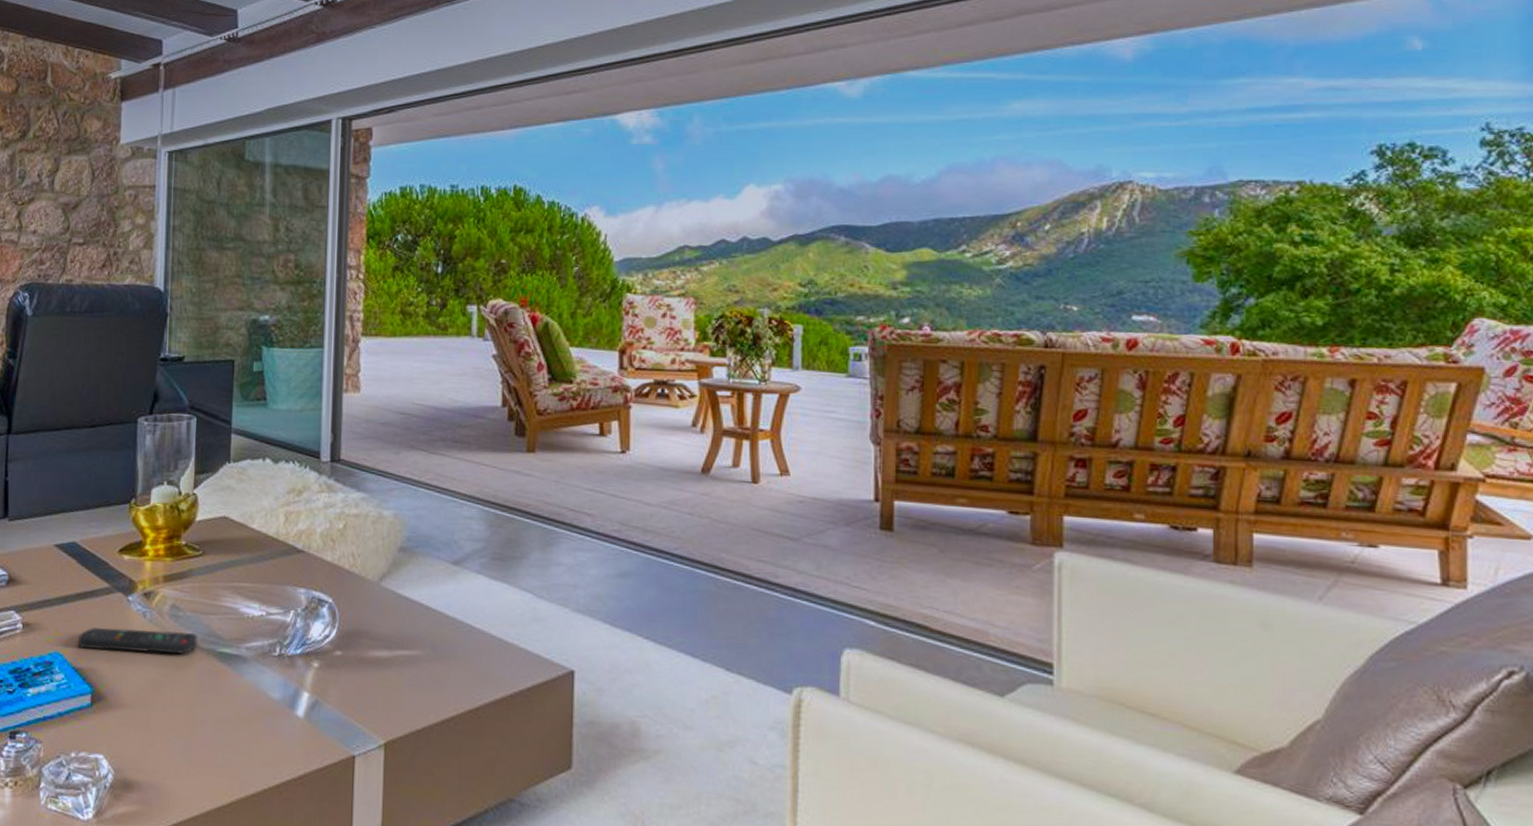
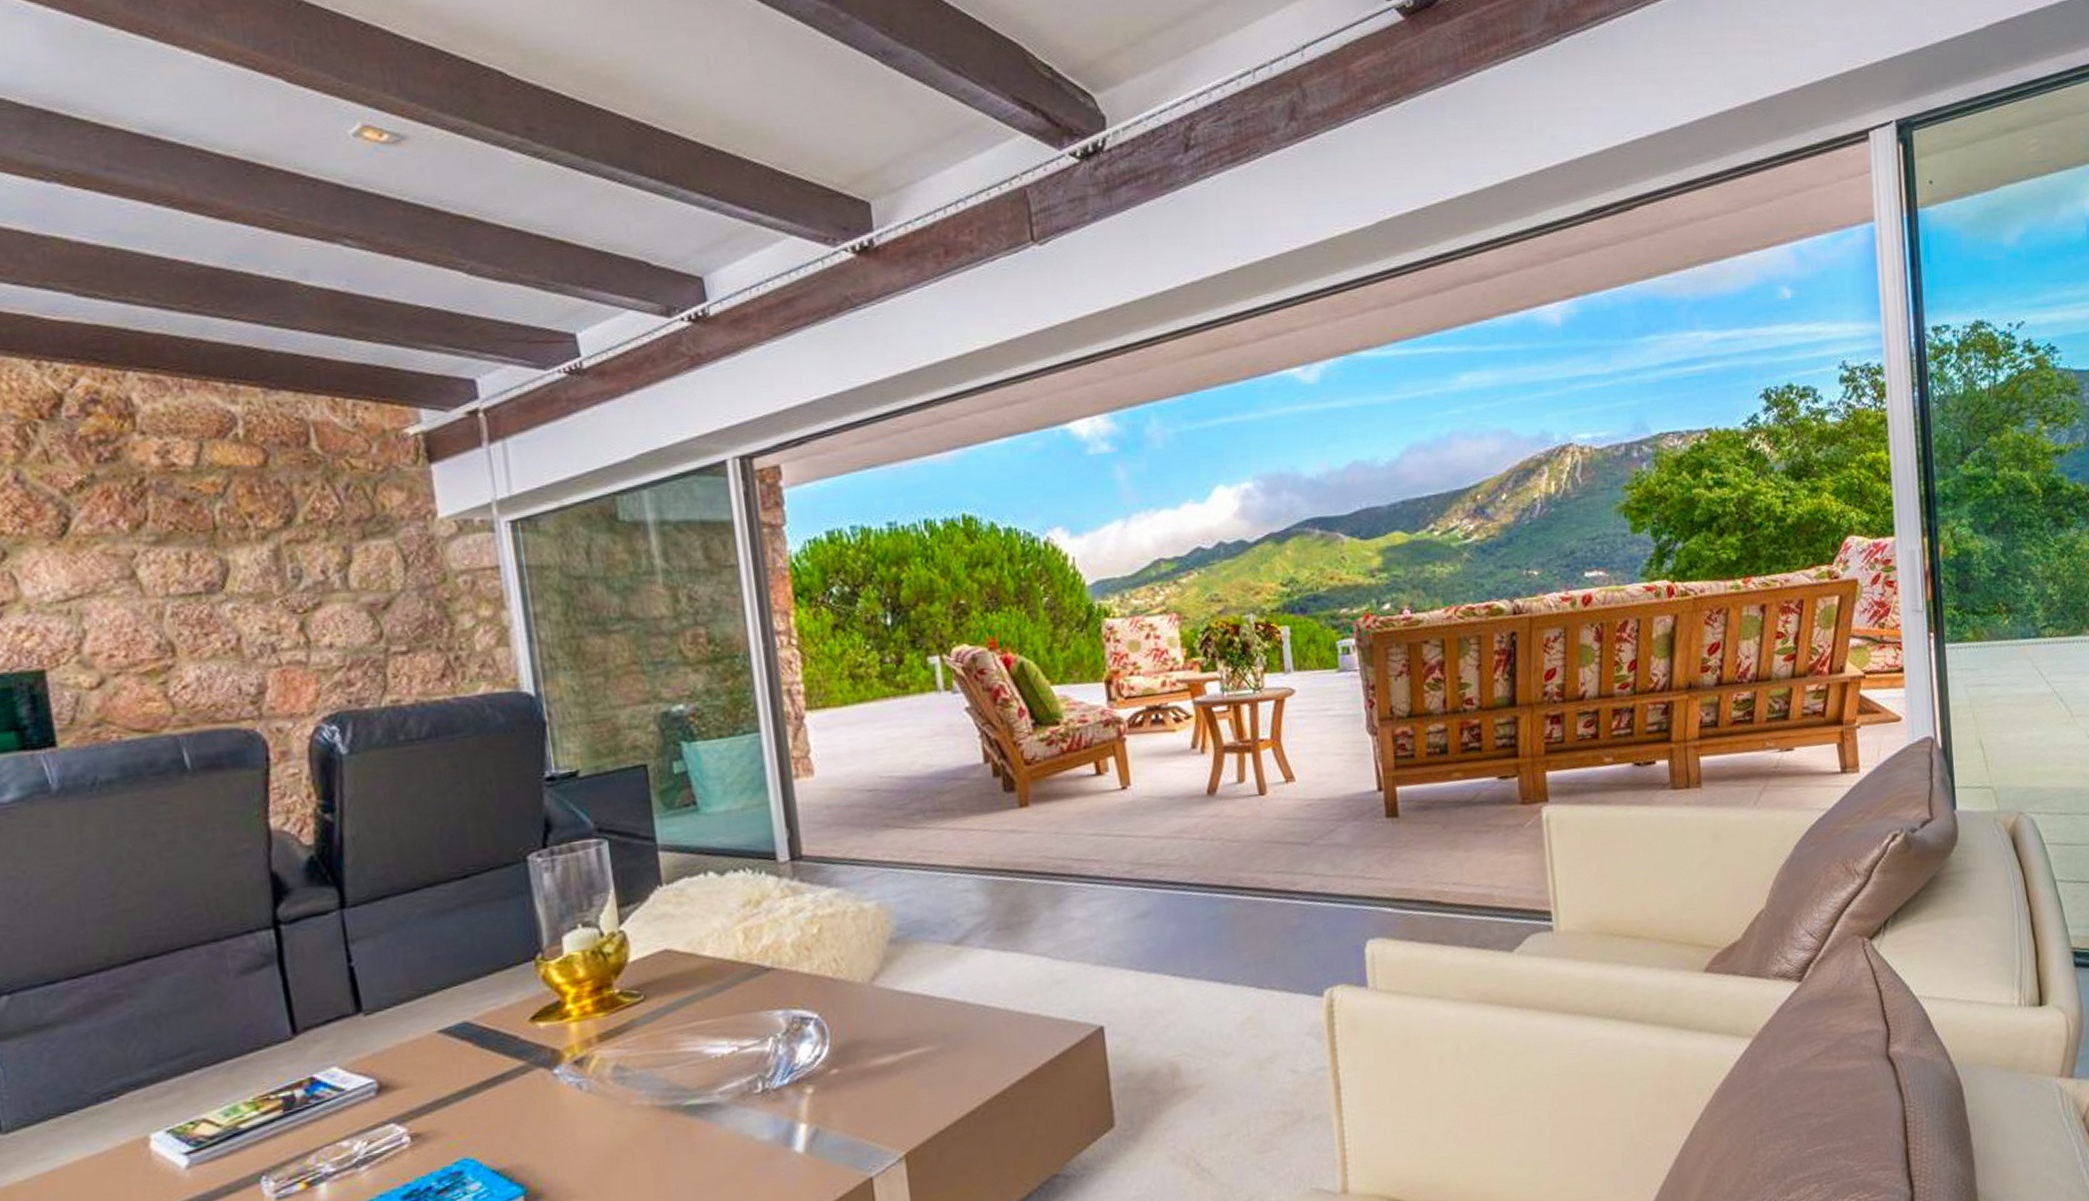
remote control: present [78,627,198,655] -> none [493,1091,656,1146]

